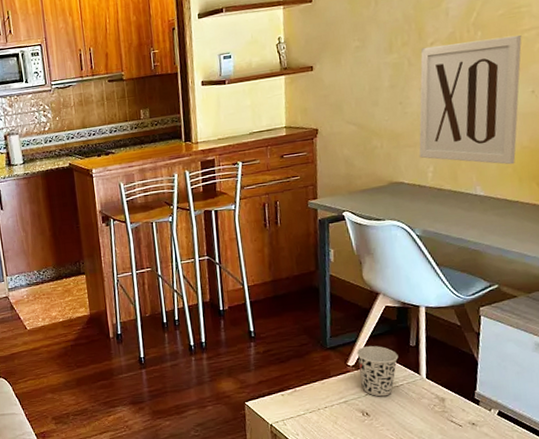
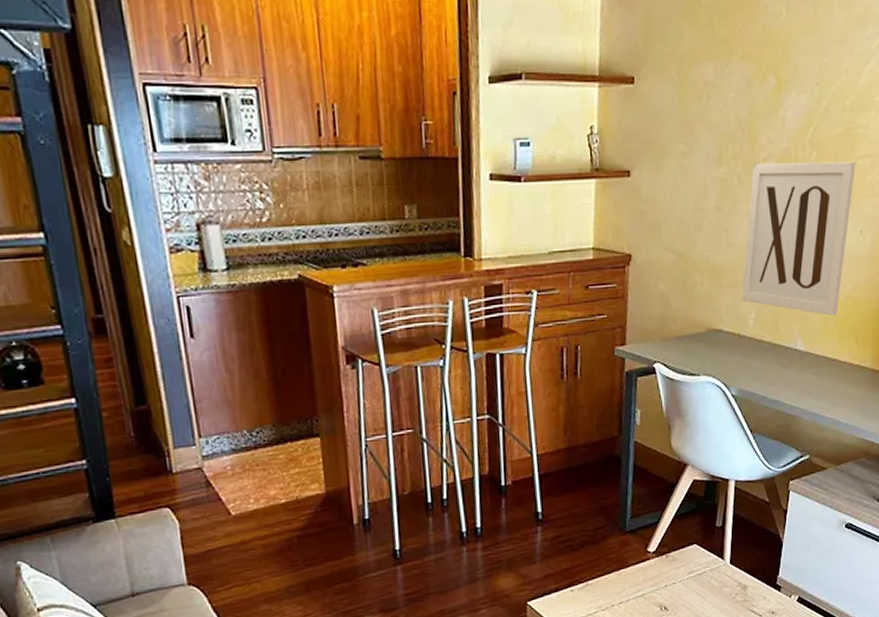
cup: present [356,345,399,397] -> none [658,527,703,588]

